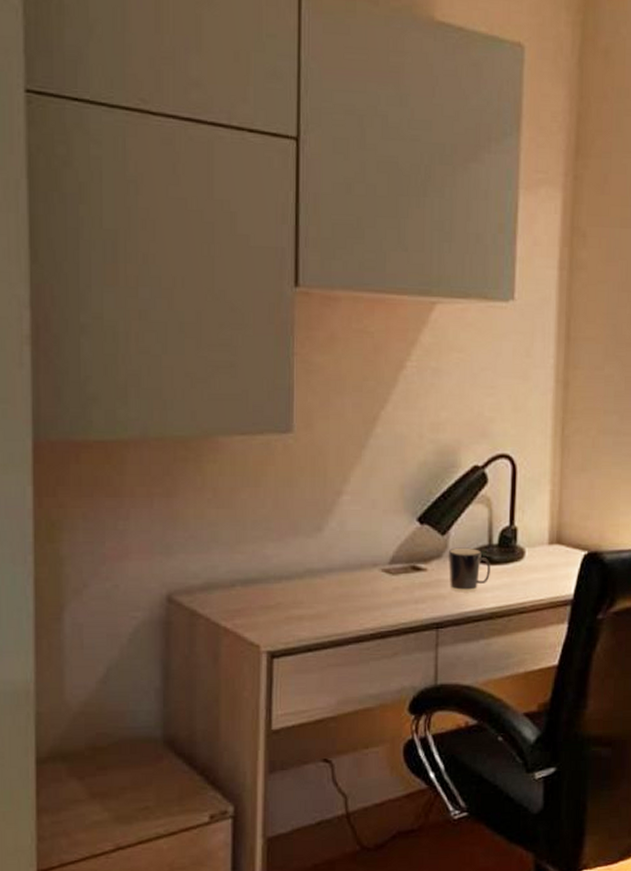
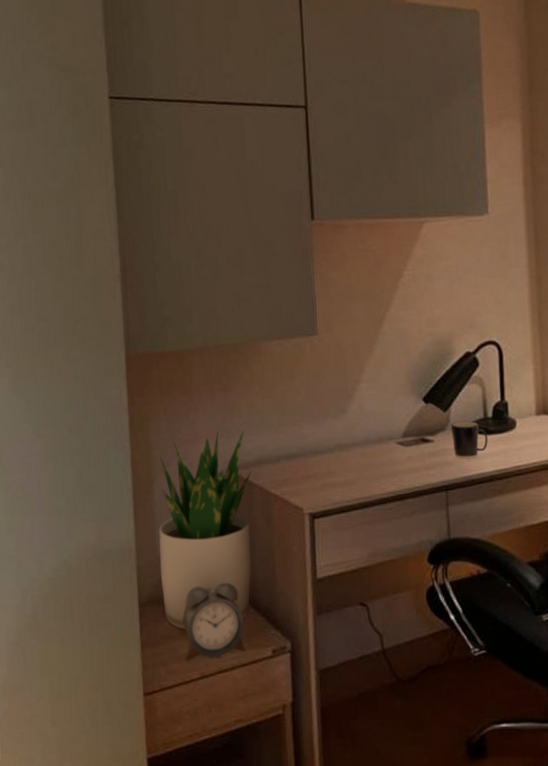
planter: none [67,547,196,792] -> present [159,430,252,630]
alarm clock: none [93,734,176,831] -> present [182,582,246,662]

